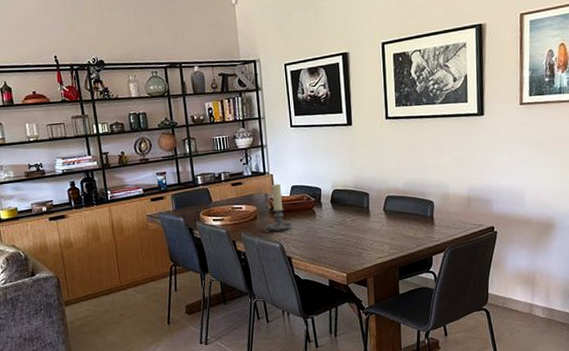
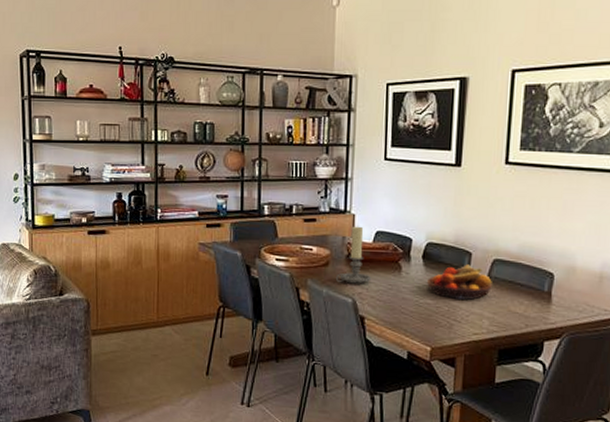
fruit bowl: none [337,203,388,233] -> present [427,264,492,300]

